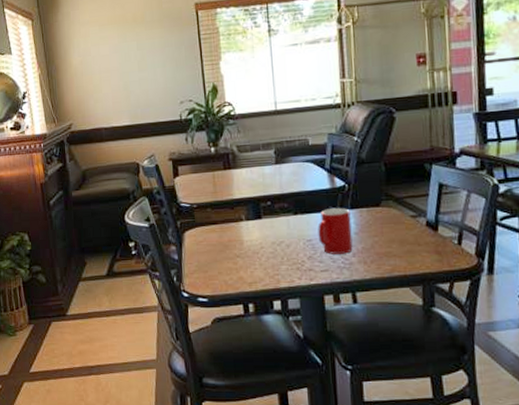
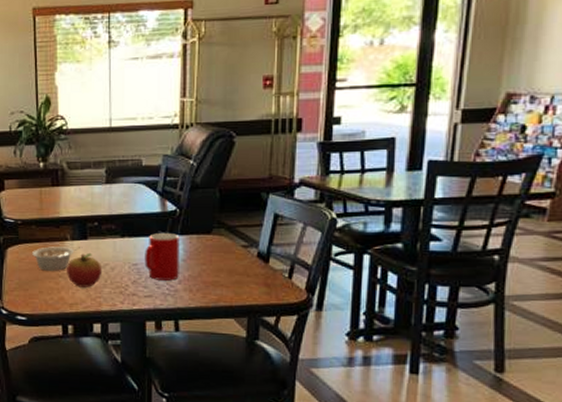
legume: none [208,226,258,252] -> present [31,246,83,271]
fruit: none [244,231,279,266] -> present [67,252,103,287]

